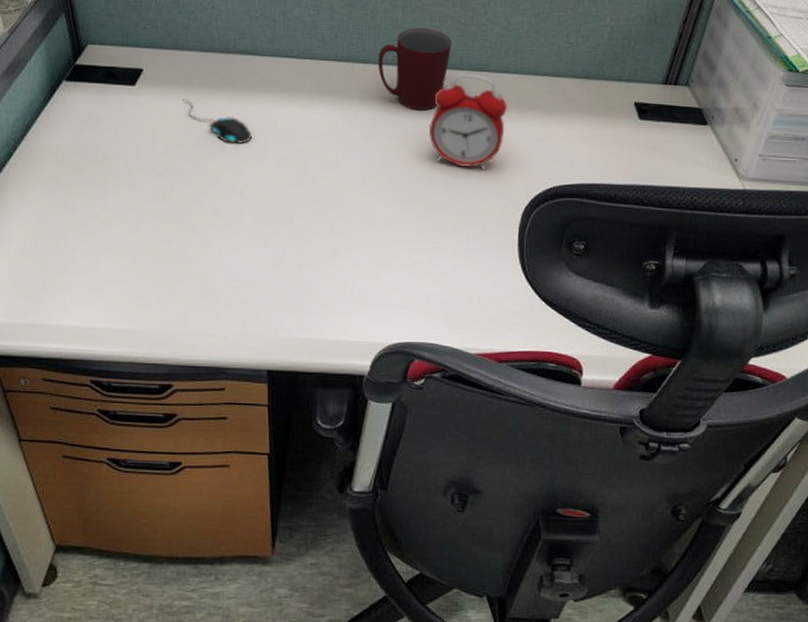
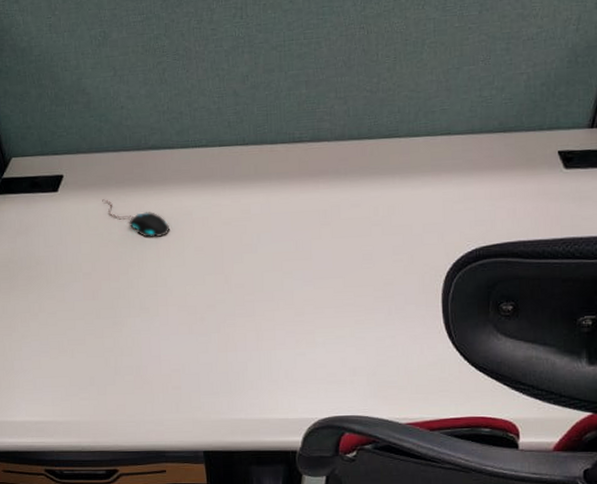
mug: present [377,28,451,111] -> none [285,100,359,185]
alarm clock: present [428,73,508,170] -> none [341,141,422,239]

